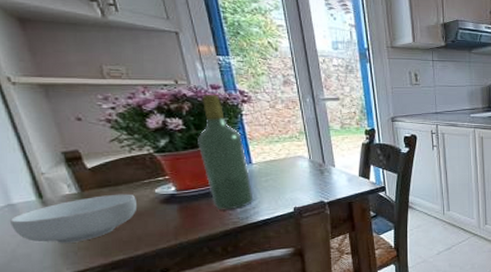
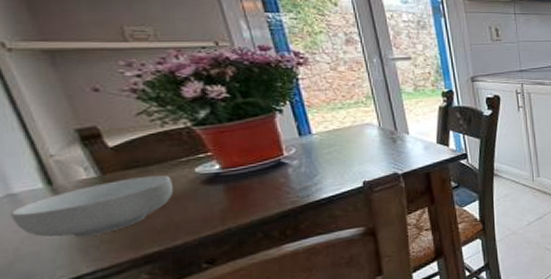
wine bottle: present [198,95,254,210] -> none [245,57,315,189]

